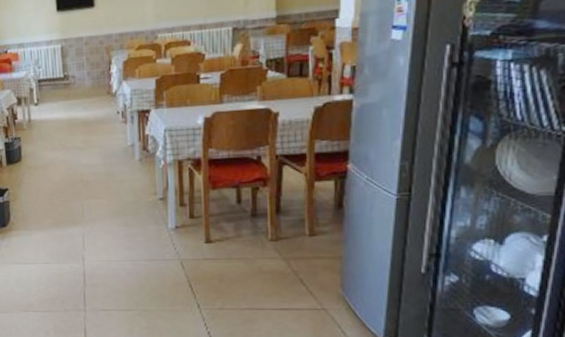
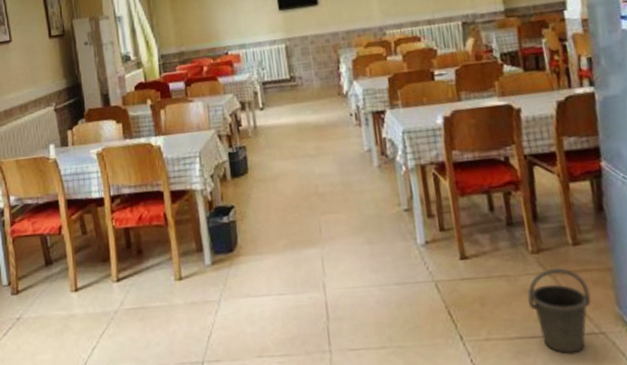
bucket: none [262,253,318,323] -> present [527,267,592,353]

